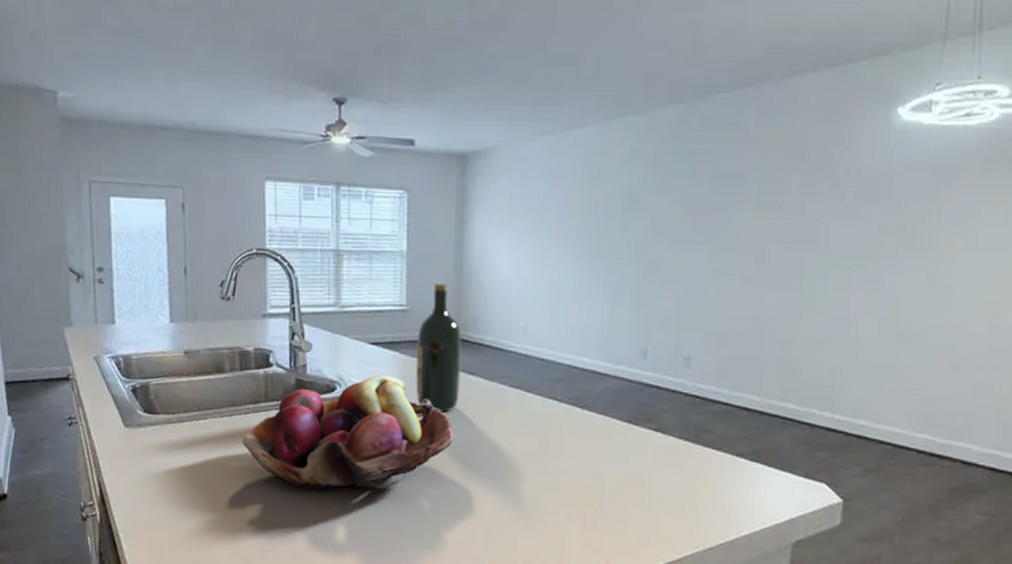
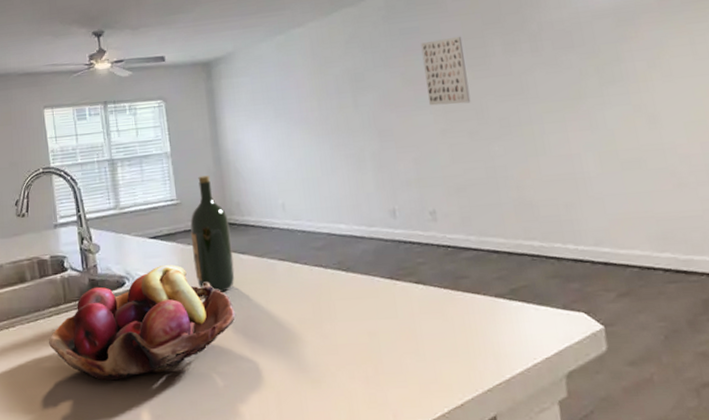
wall art: none [706,167,757,245] -> present [420,36,471,106]

